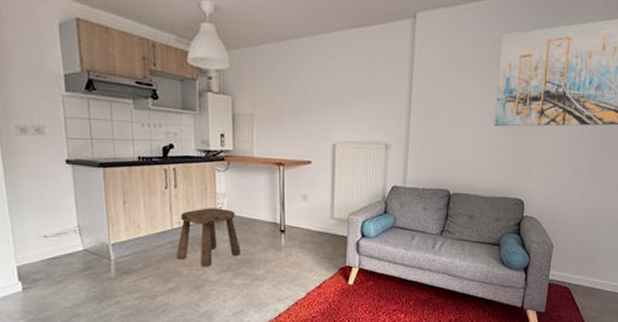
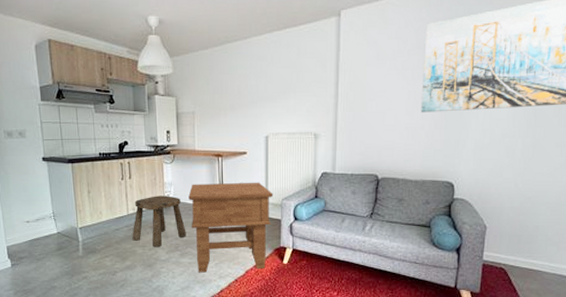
side table: none [244,194,340,295] -> present [188,182,274,273]

